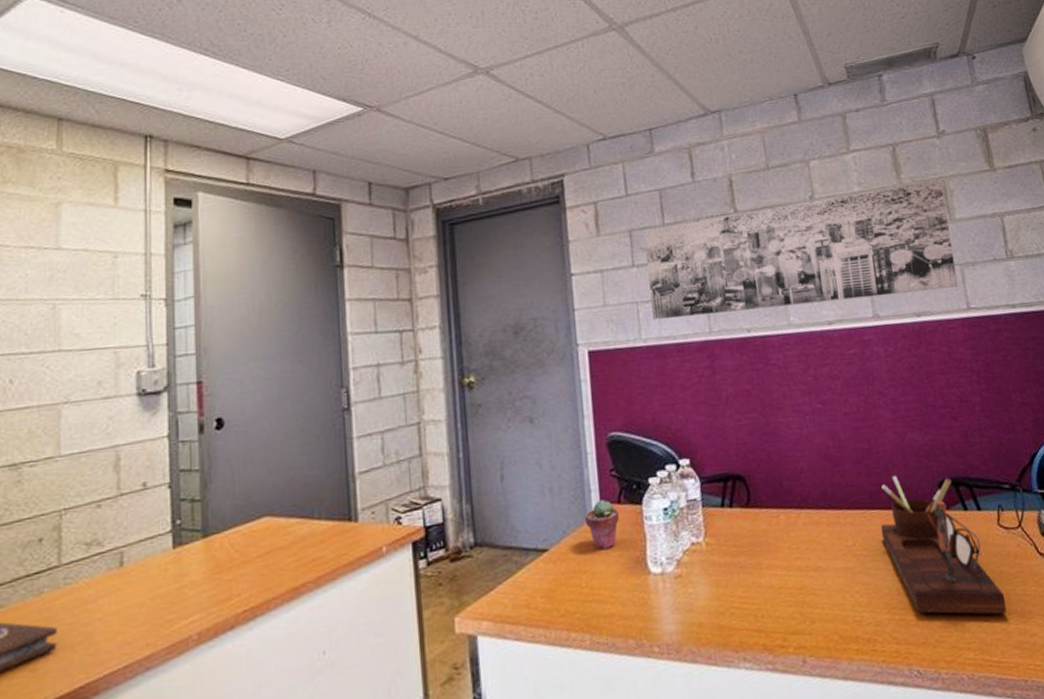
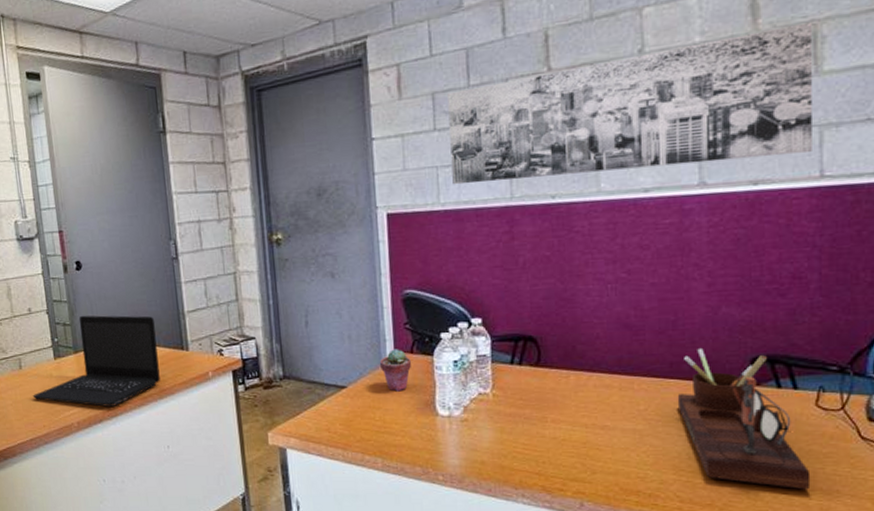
laptop: none [135,482,319,608] -> present [32,315,160,407]

